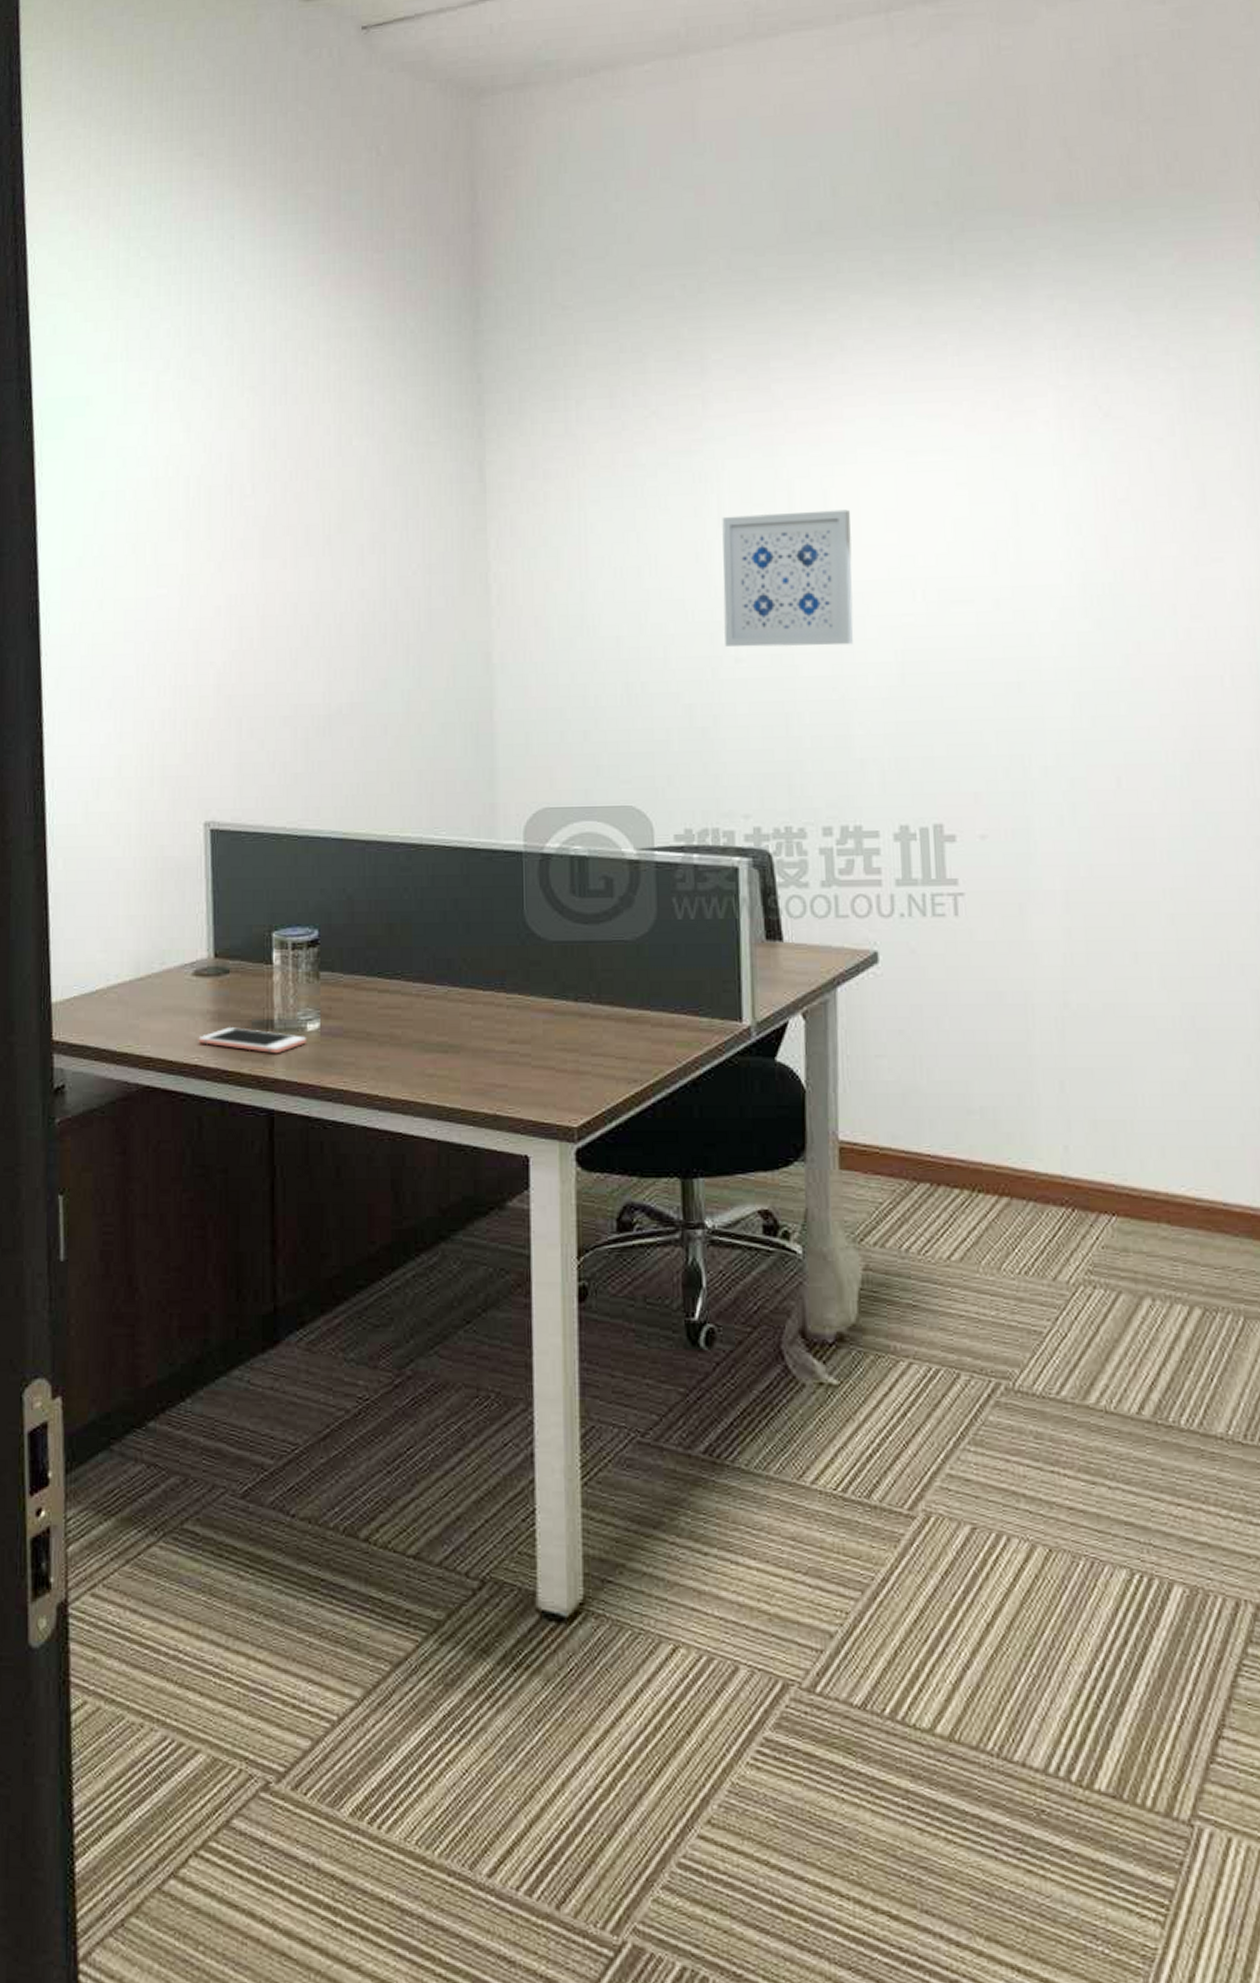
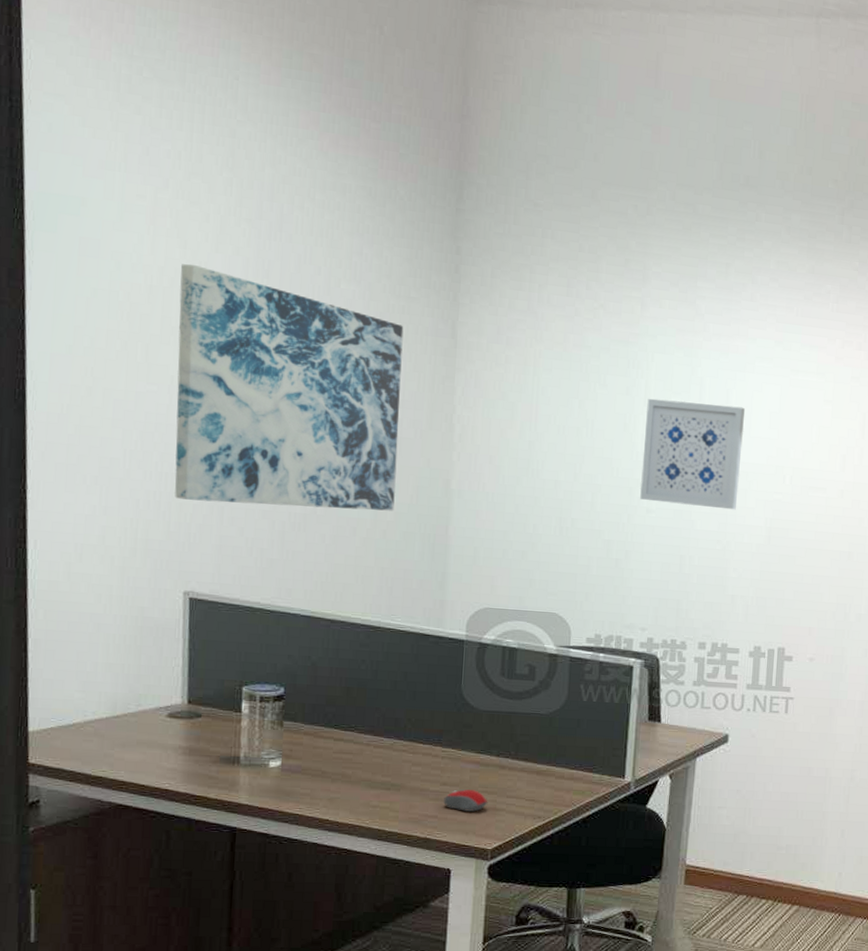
wall art: none [186,447,428,714] -> present [175,263,404,511]
cell phone: present [198,1027,307,1054] -> none [169,760,269,784]
computer mouse: none [513,1048,569,1077] -> present [444,789,488,812]

